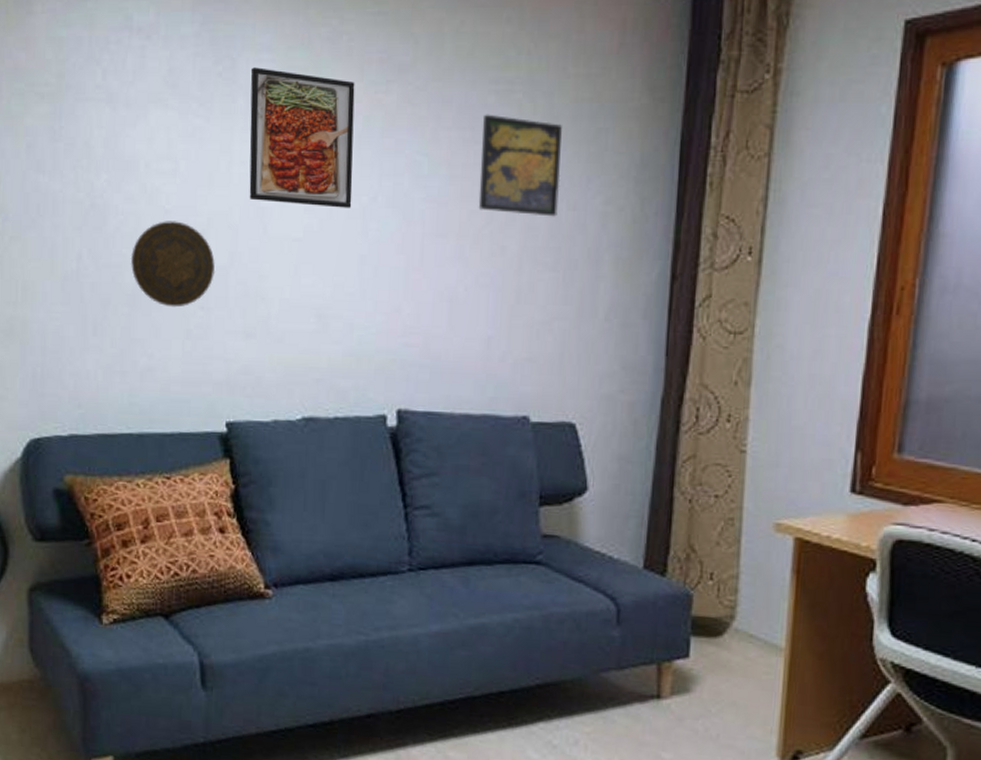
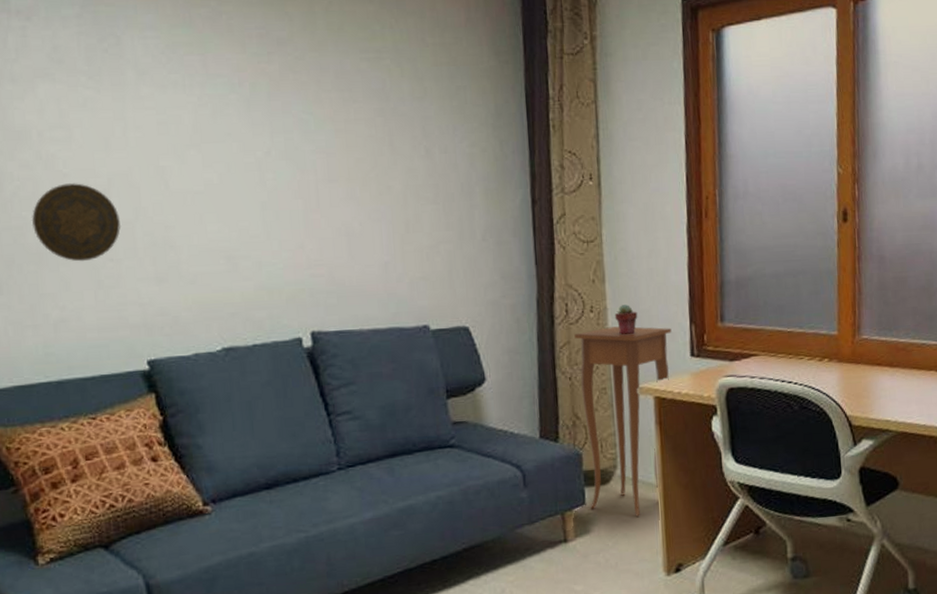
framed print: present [249,67,355,208] -> none [136,43,248,163]
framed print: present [478,114,562,217] -> none [357,77,432,160]
side table: none [694,443,830,683] -> present [574,326,672,517]
potted succulent: none [757,417,788,455] -> present [614,304,638,335]

